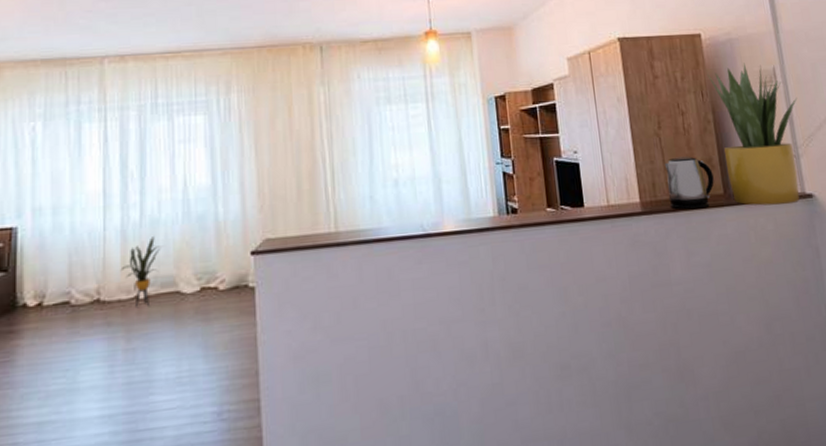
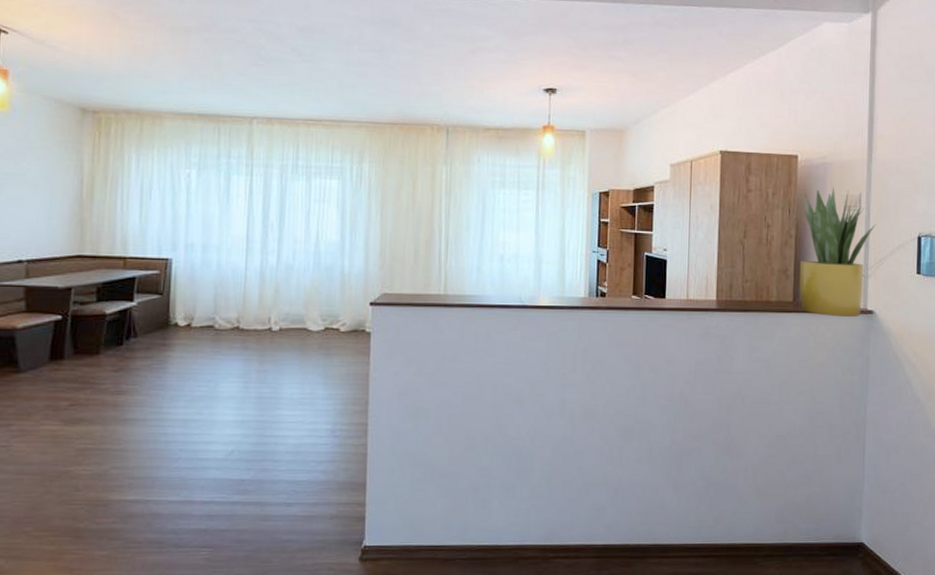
house plant: present [120,236,161,307] -> none [258,280,294,337]
kettle: present [664,156,714,211] -> none [742,264,786,313]

